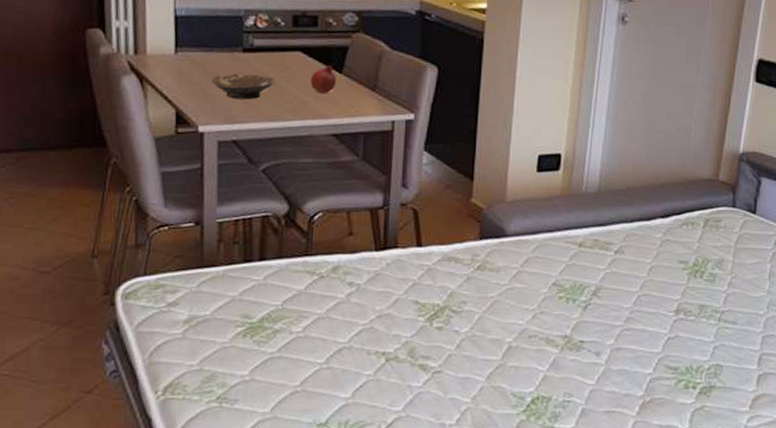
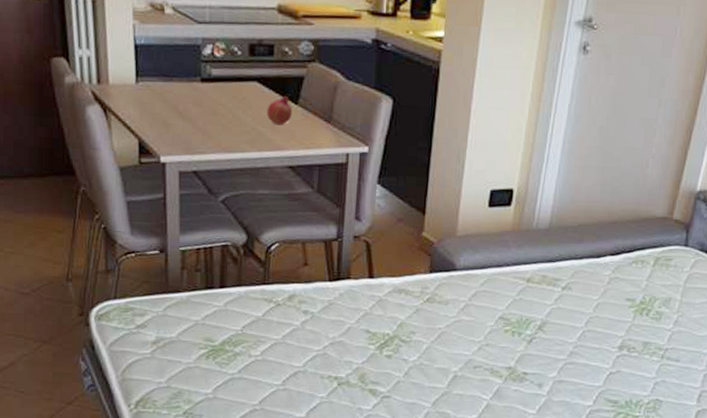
bowl: present [211,74,276,100] -> none [171,104,233,131]

